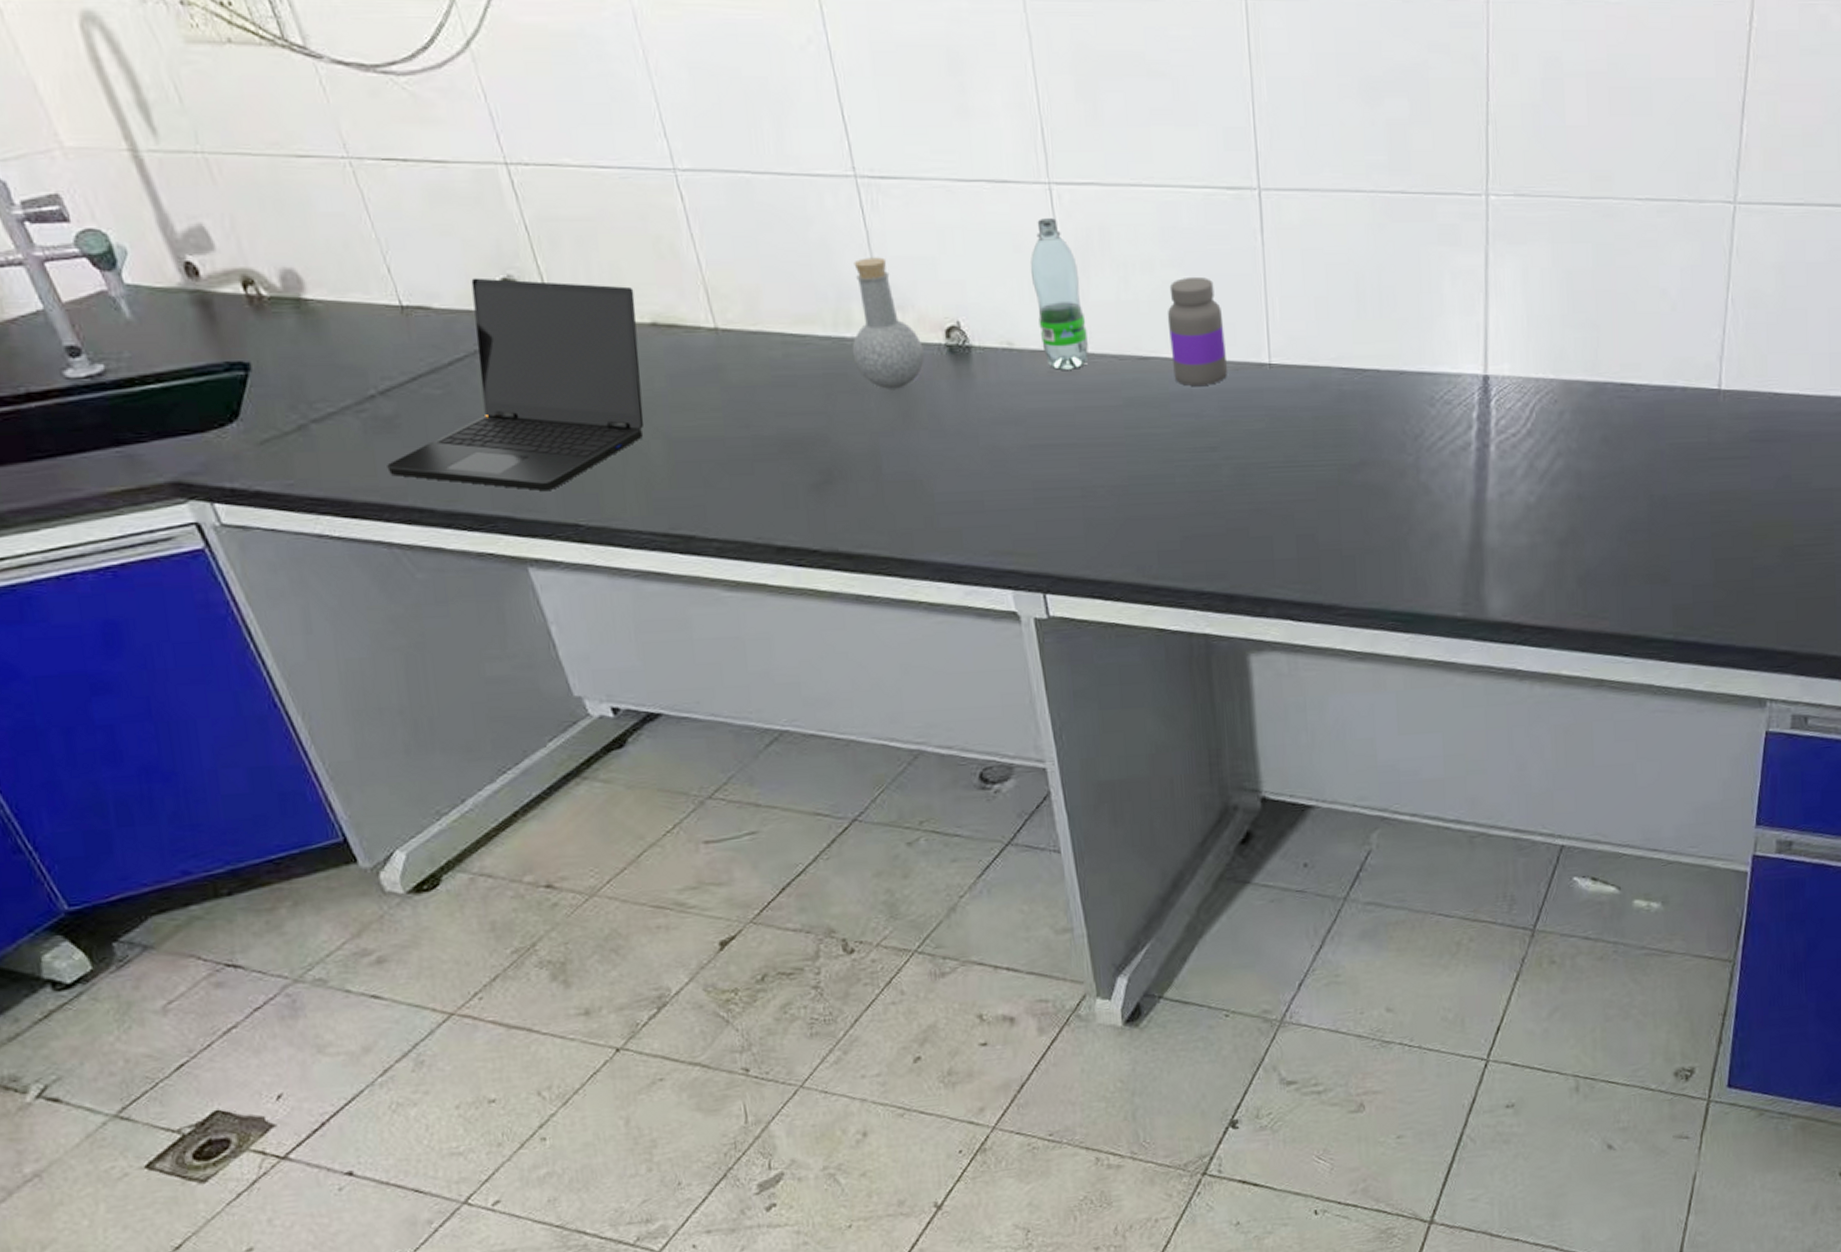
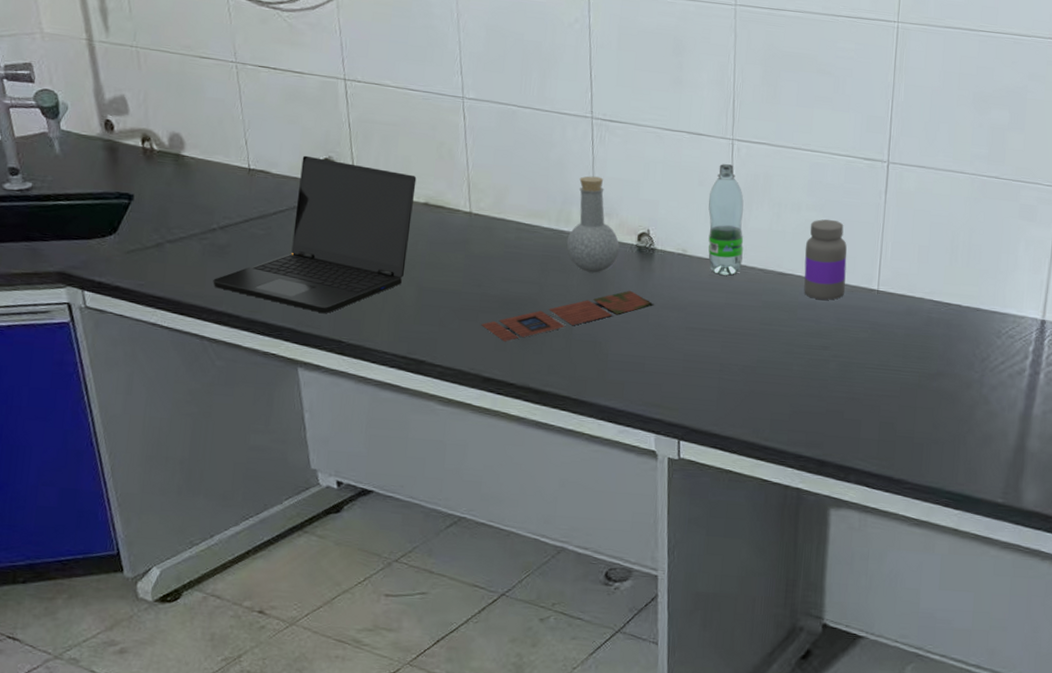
papers: none [760,406,984,497] -> present [481,290,655,342]

